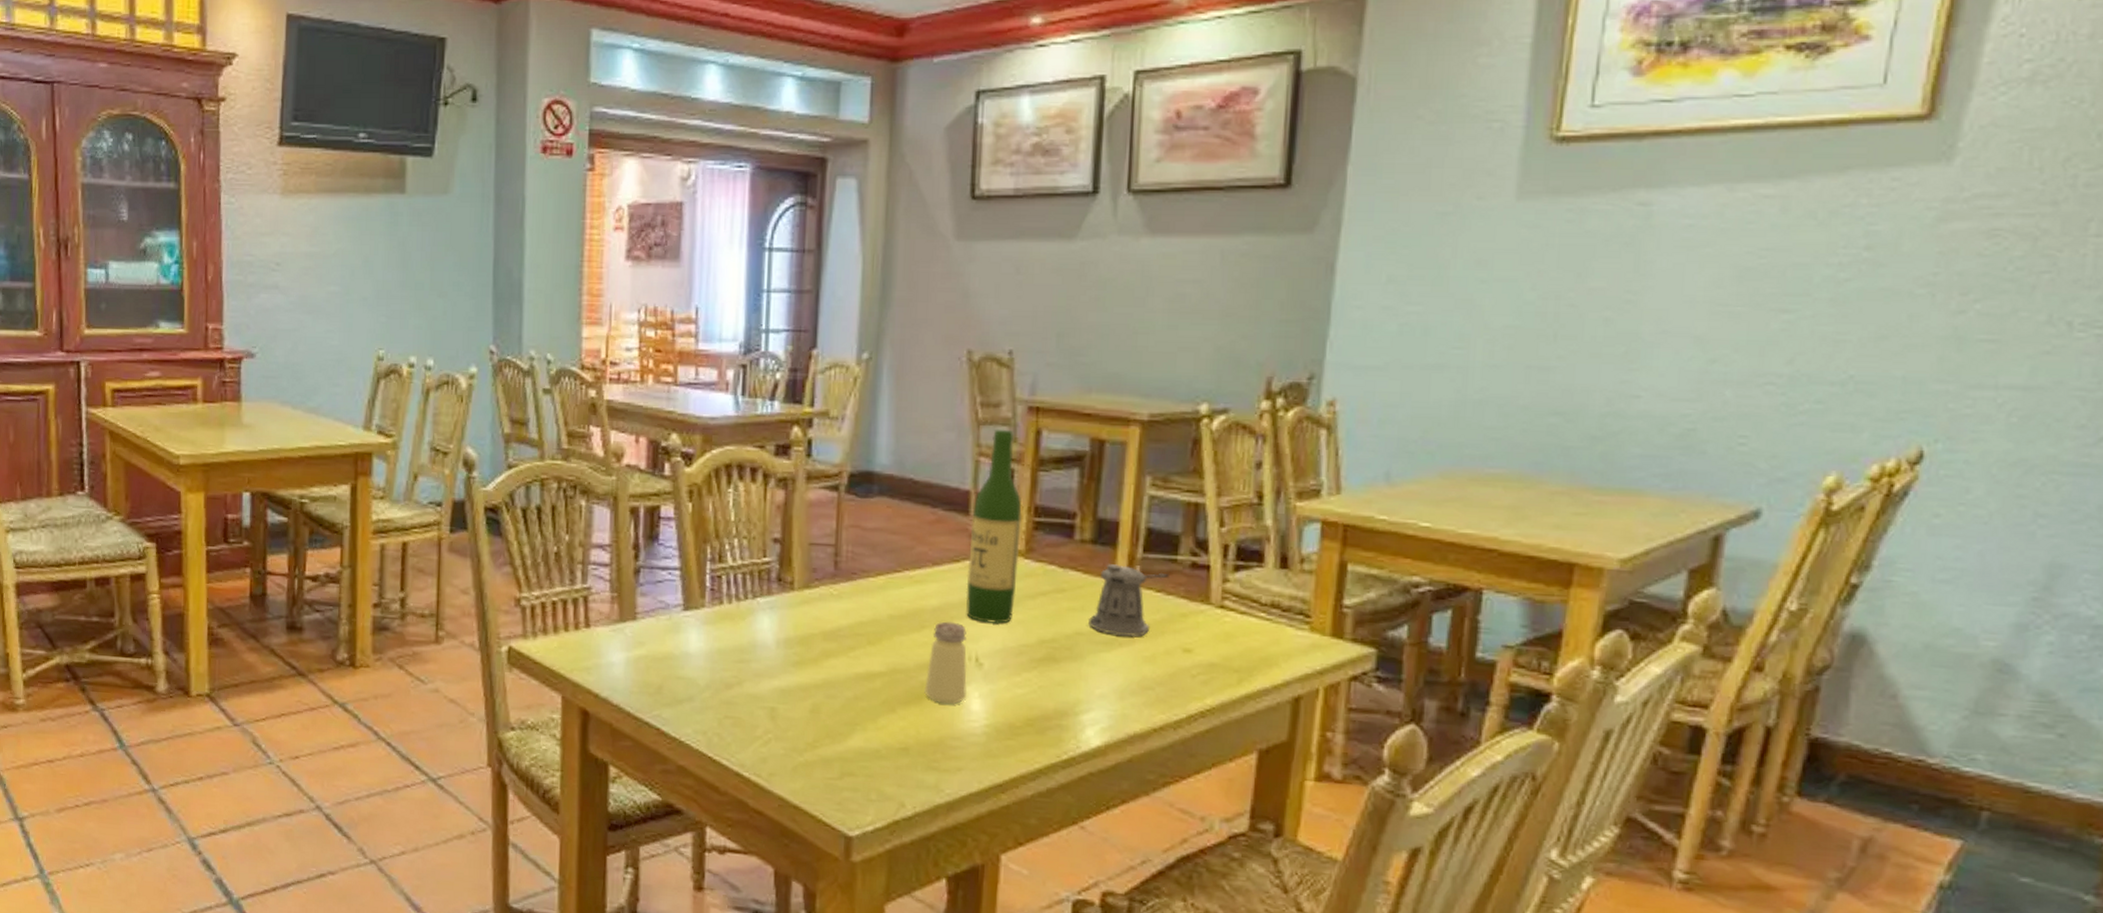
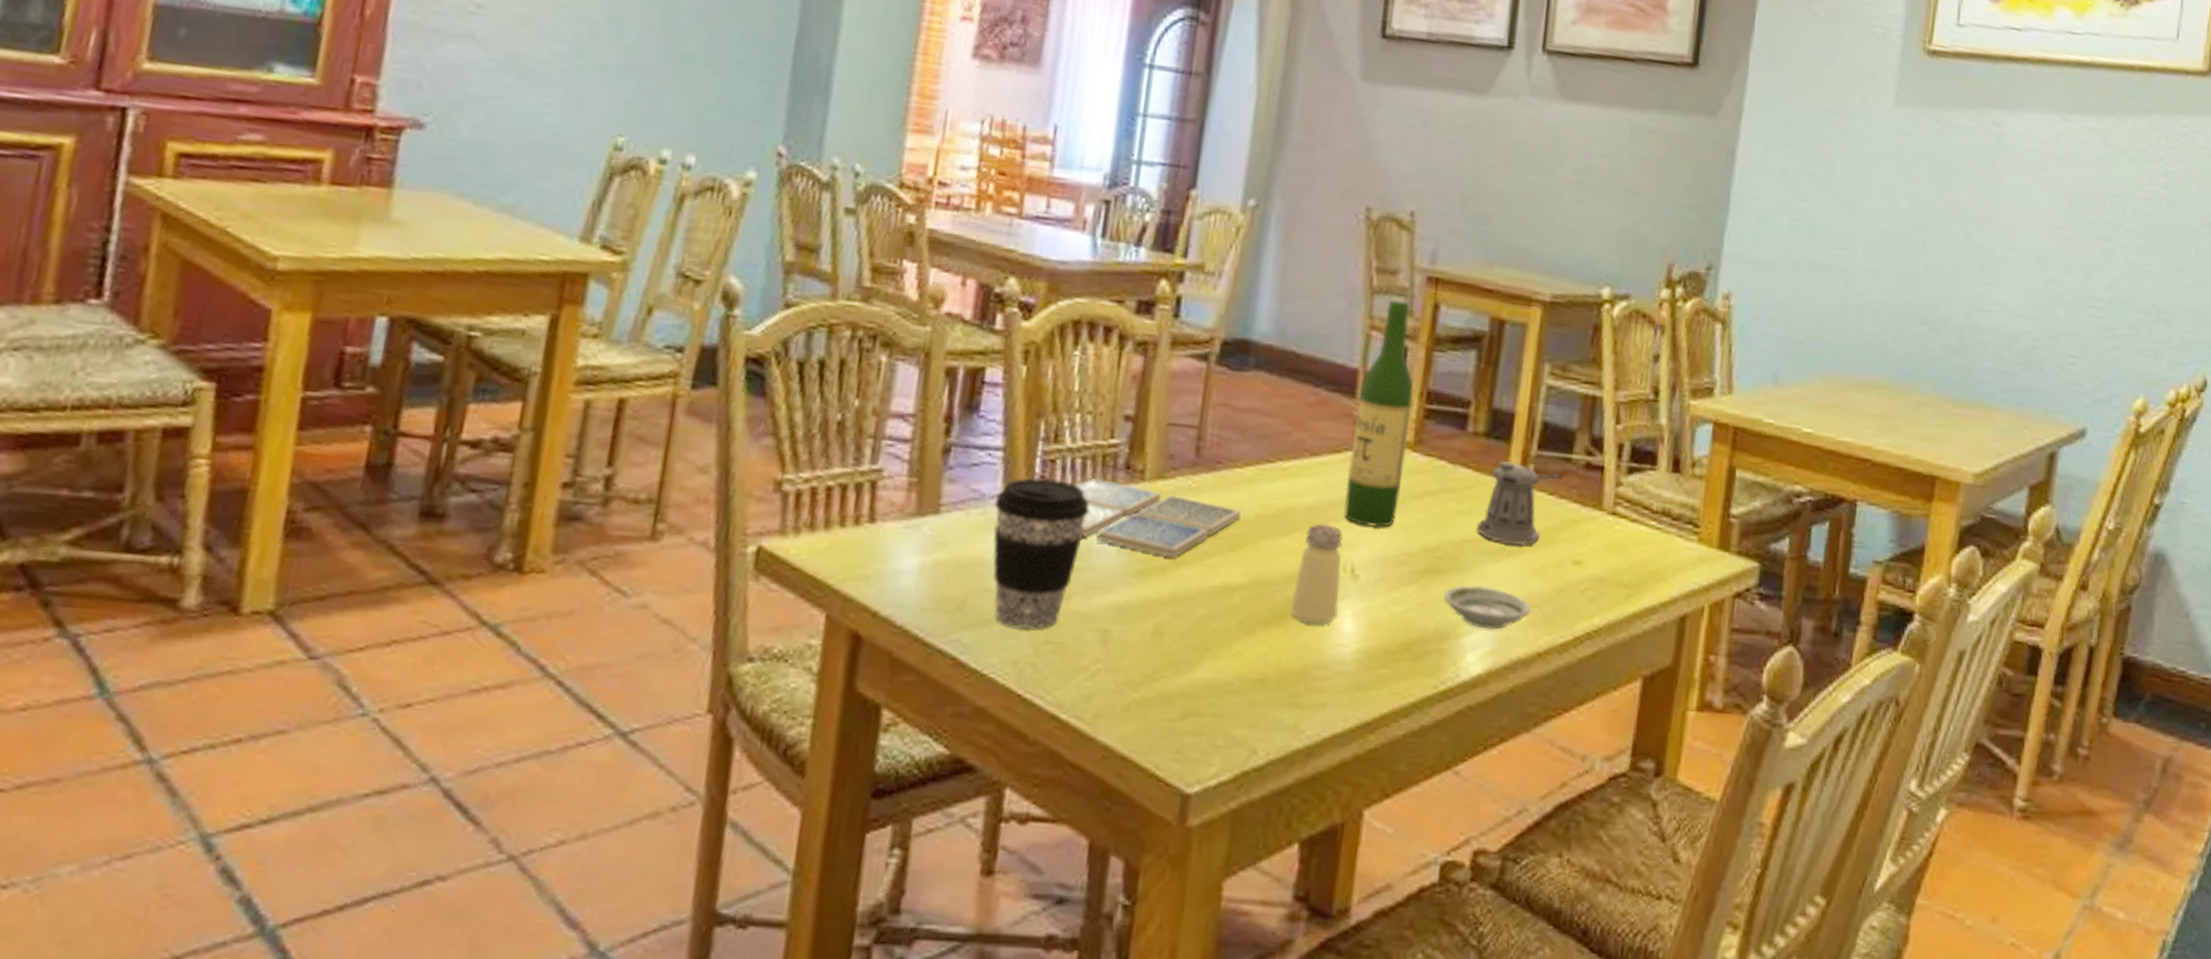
coffee cup: none [677,590,752,708] -> present [992,477,1090,630]
drink coaster: none [739,589,877,652] -> present [1075,477,1242,559]
saucer: none [1061,670,1144,709] -> present [1444,584,1531,630]

